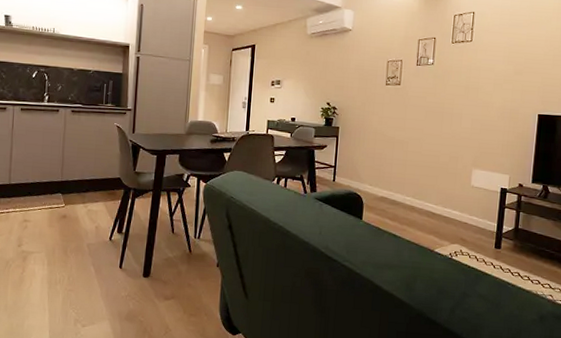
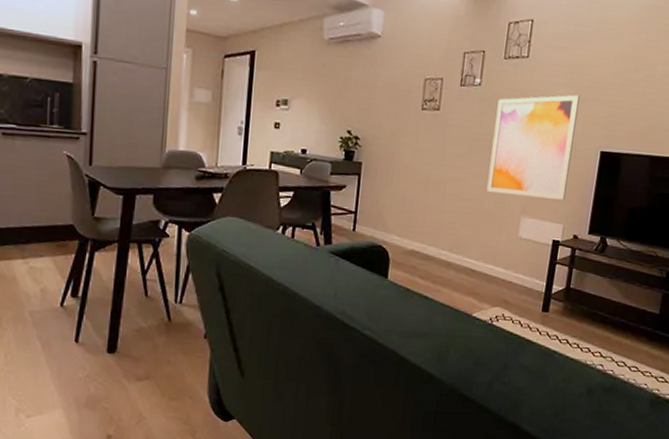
wall art: none [442,69,517,155] -> present [486,94,580,200]

